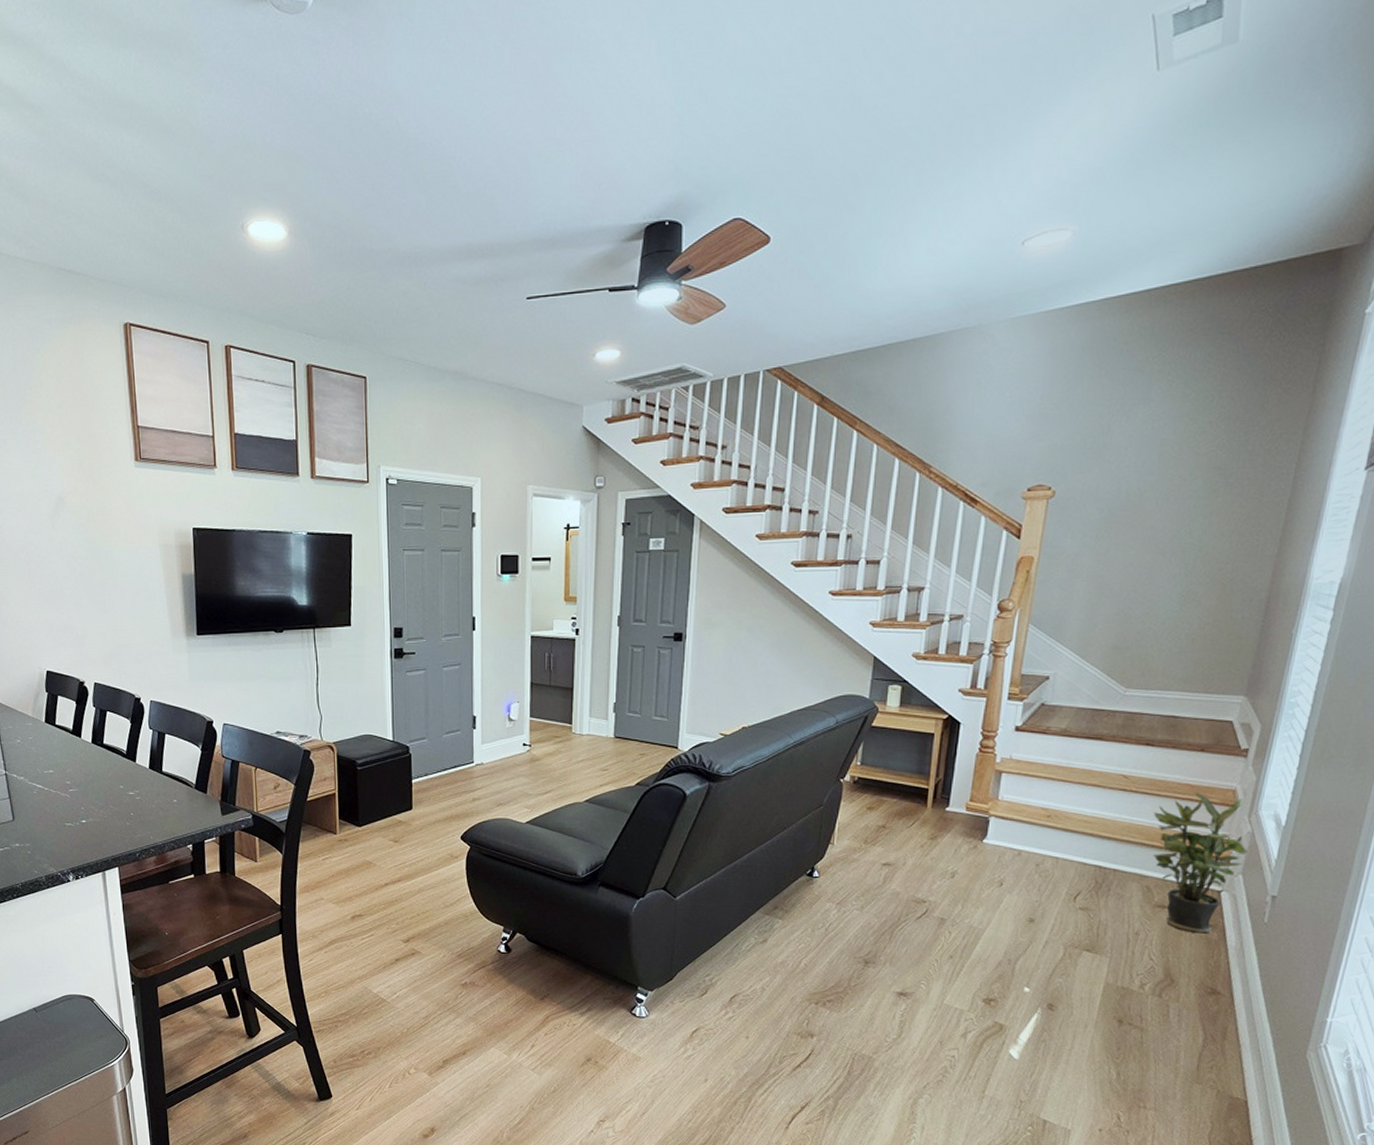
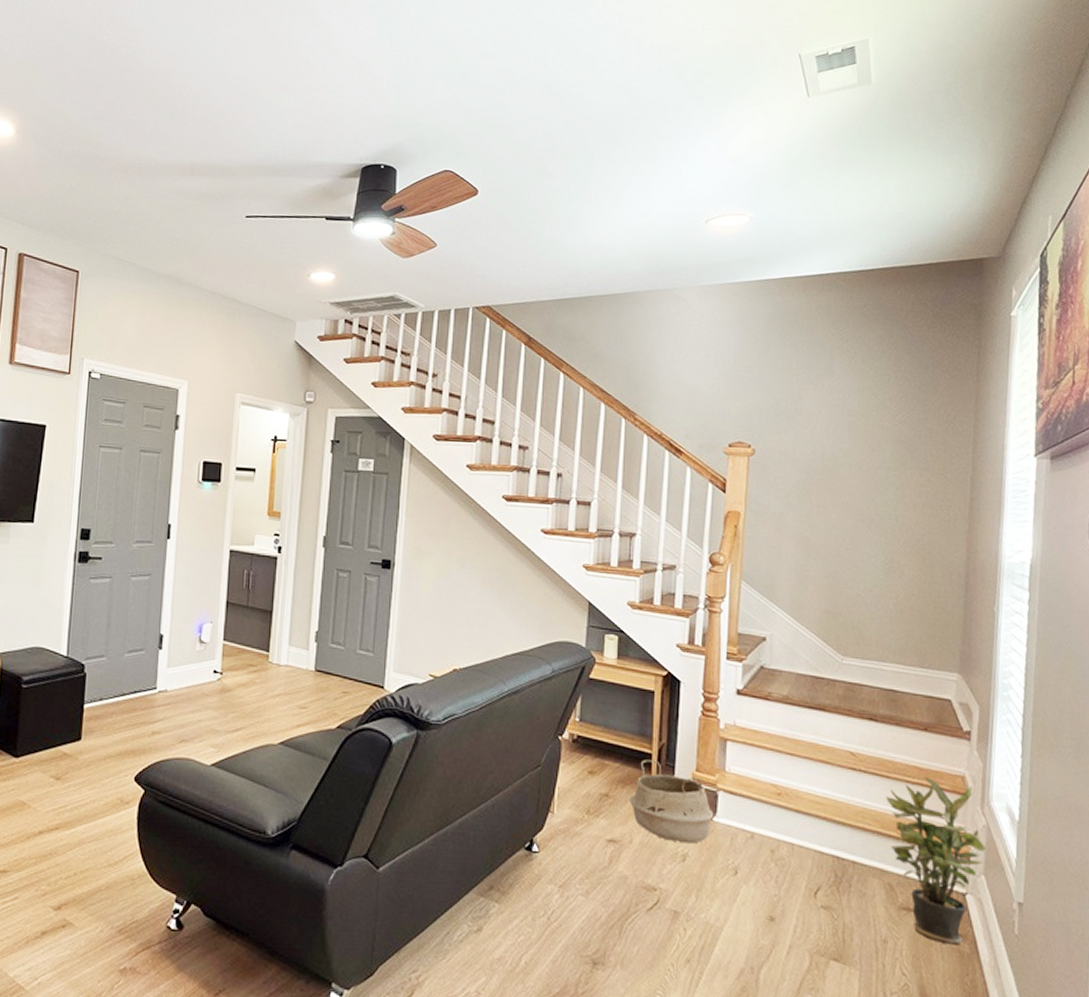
woven basket: none [905,794,984,863] -> present [630,759,714,844]

